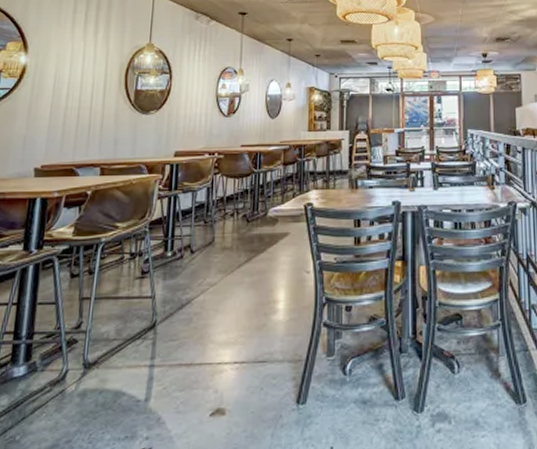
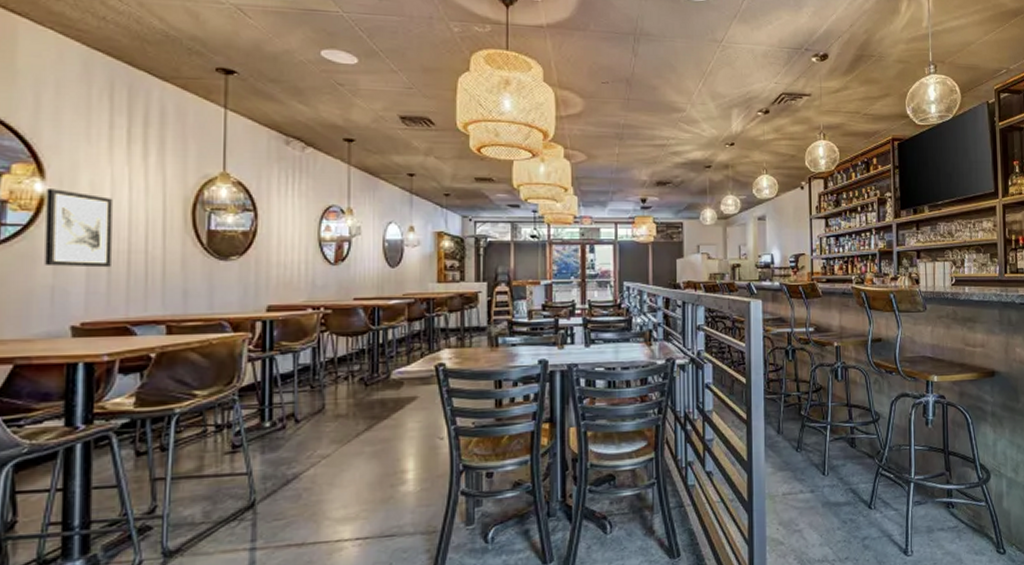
wall art: none [21,60,71,121] -> present [45,189,112,268]

